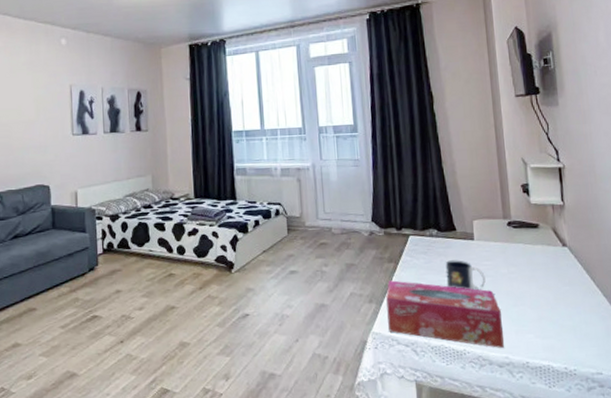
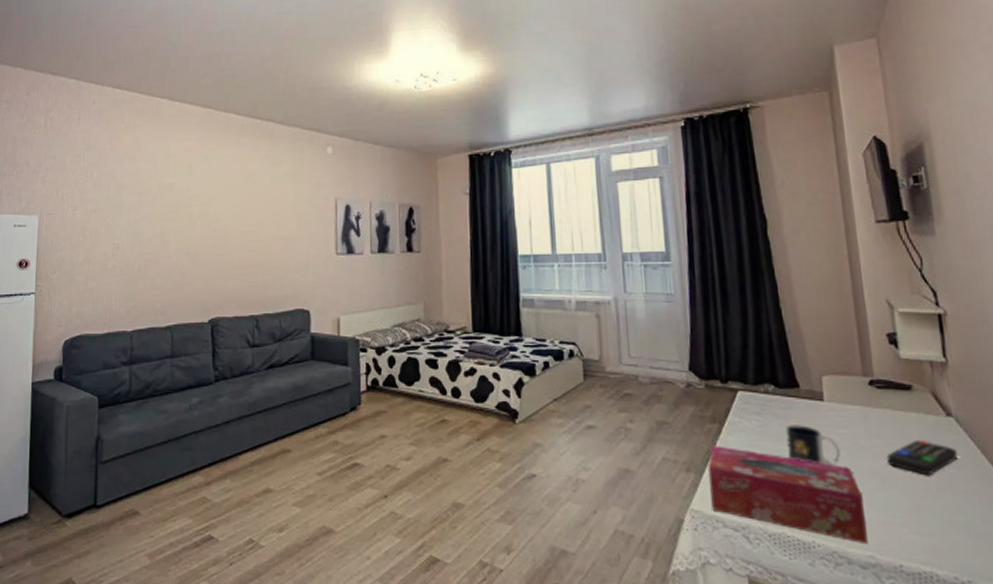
remote control: none [519,266,569,293] -> present [887,441,957,476]

